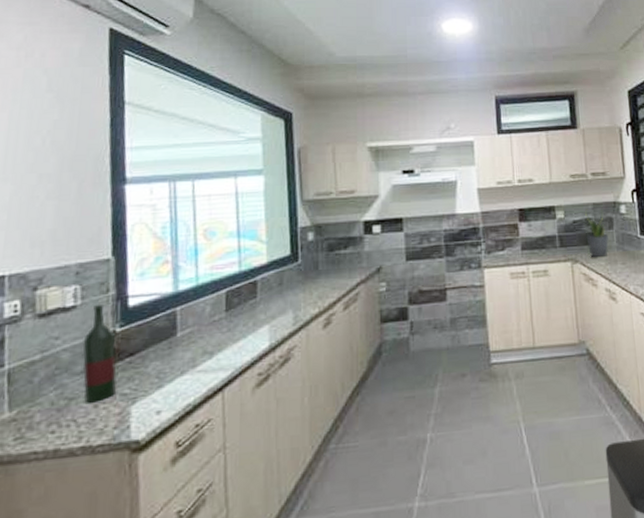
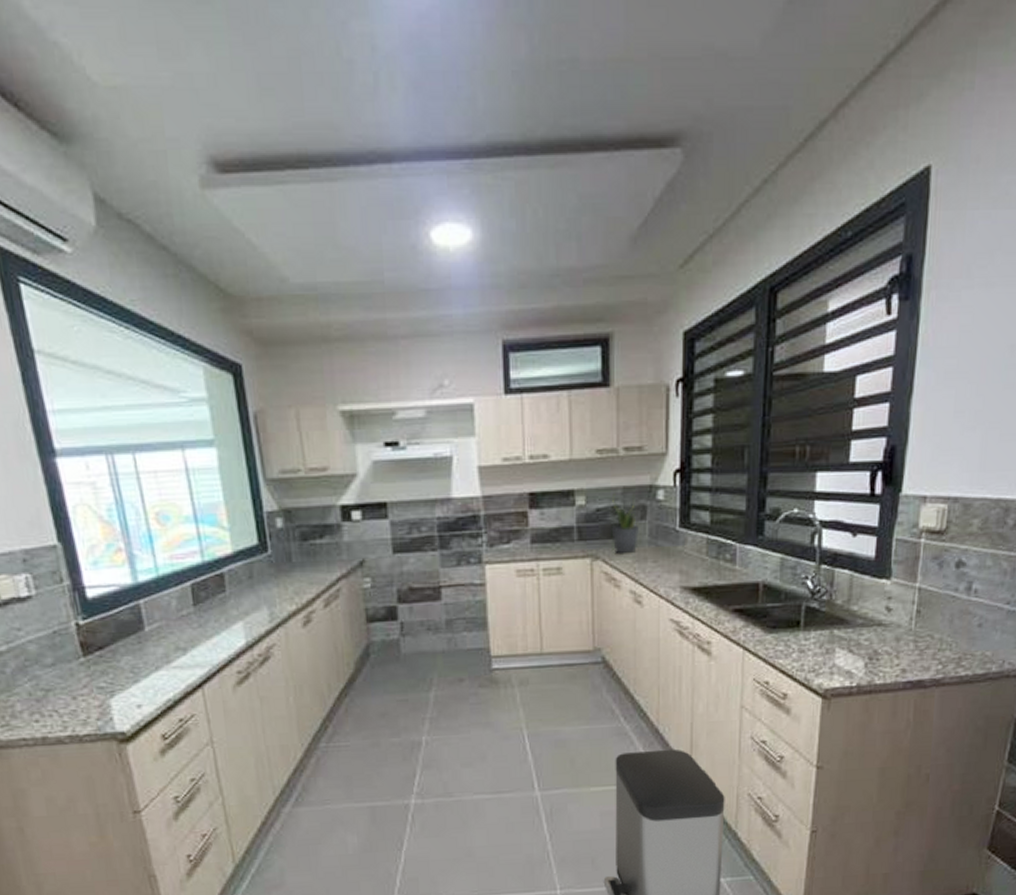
wine bottle: present [82,303,117,403] -> none [46,594,93,695]

